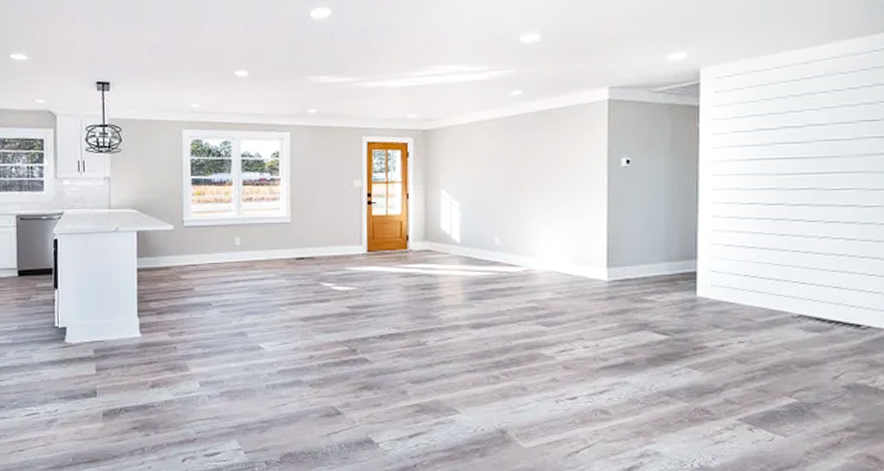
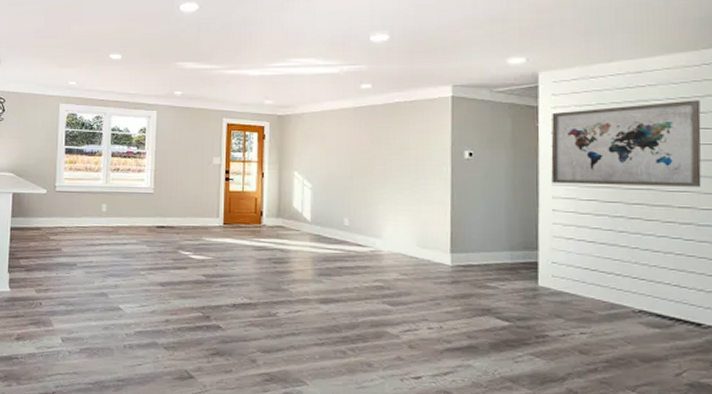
wall art: none [712,90,868,188] -> present [551,100,702,187]

